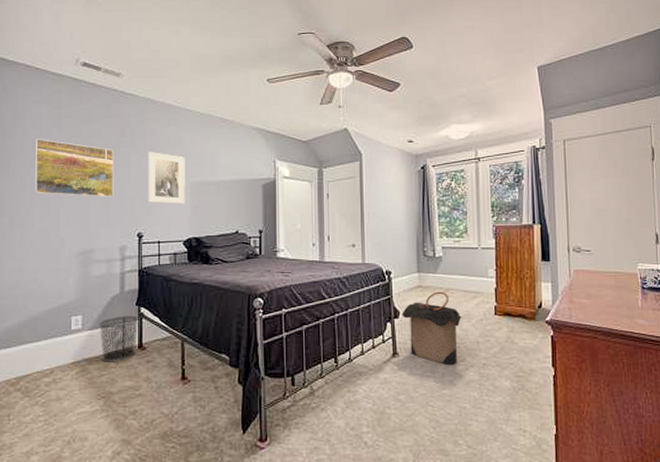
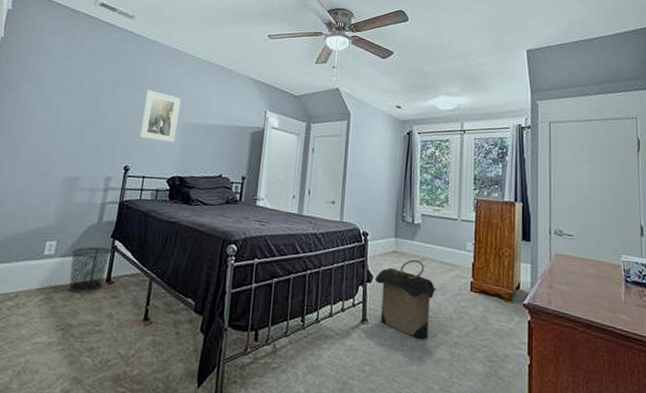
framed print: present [35,139,114,197] -> none [35,67,116,129]

